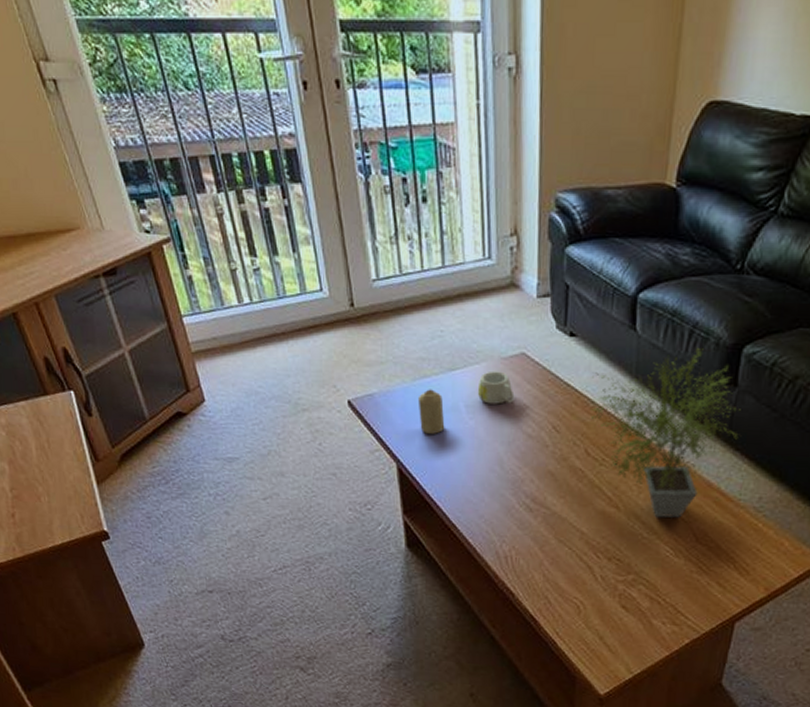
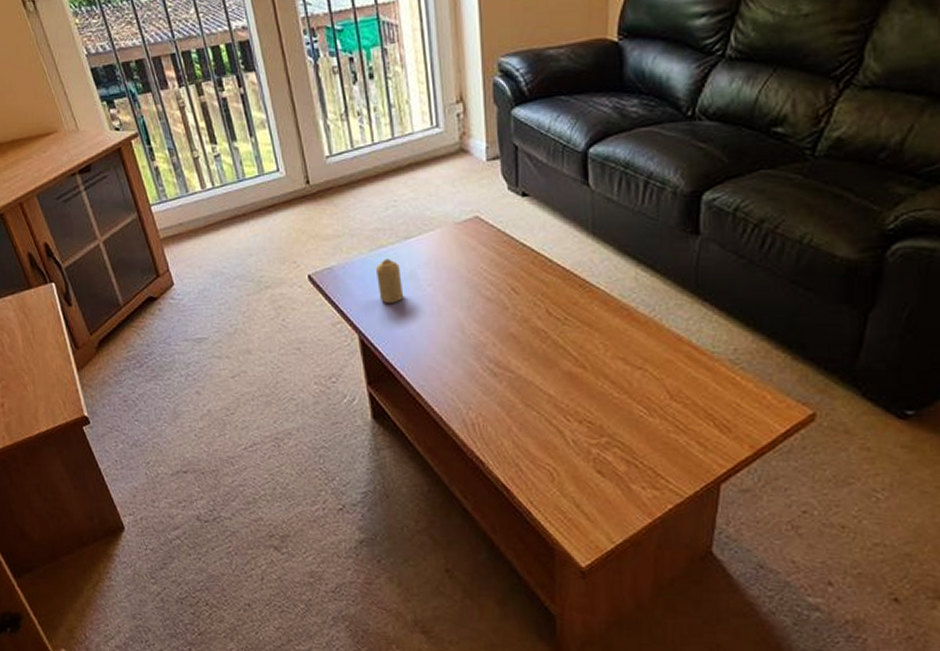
mug: present [477,371,515,405] -> none [433,236,471,270]
potted plant: present [590,347,742,519] -> none [546,197,709,376]

